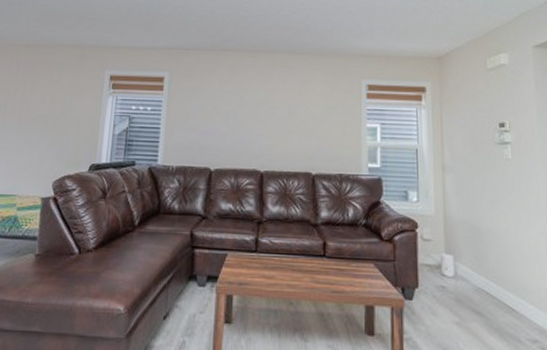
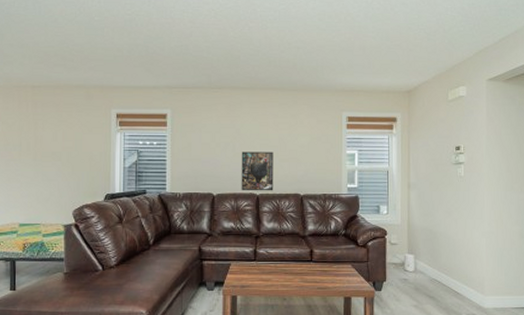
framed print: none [243,121,282,168] -> present [241,151,274,191]

